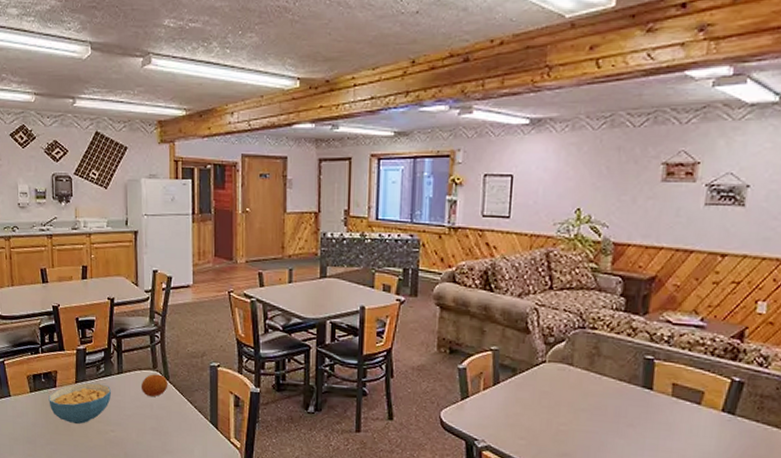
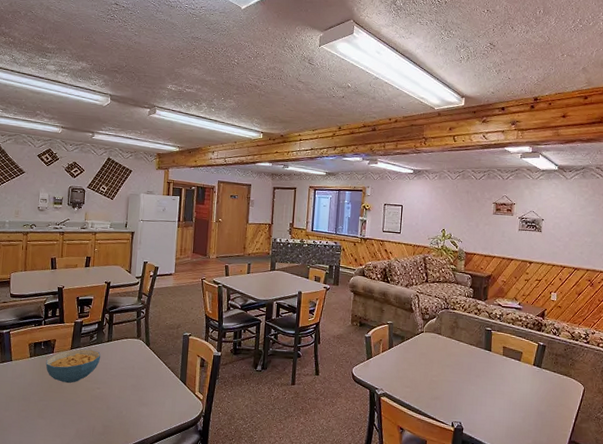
fruit: present [140,374,168,397] -> none [125,341,149,360]

